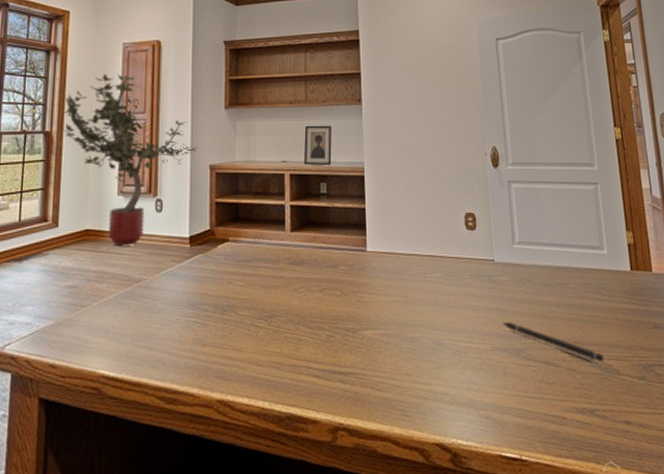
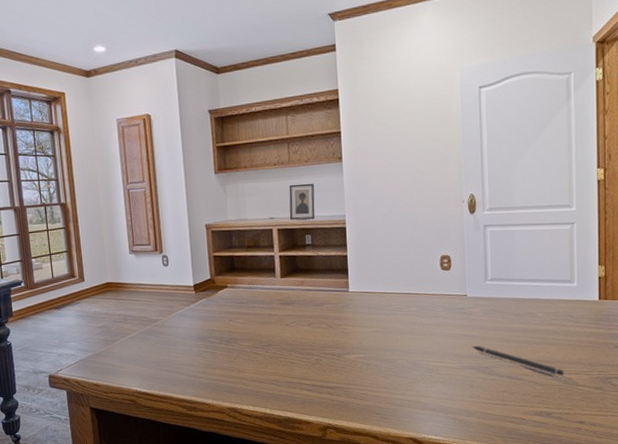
potted tree: present [61,73,198,246] -> none [72,148,194,295]

